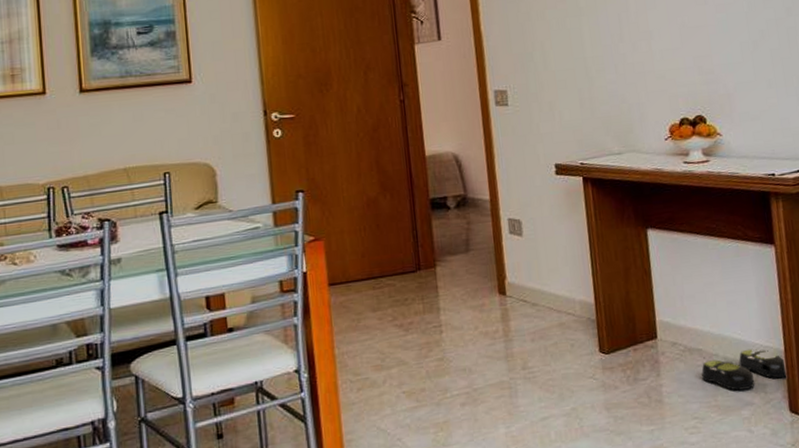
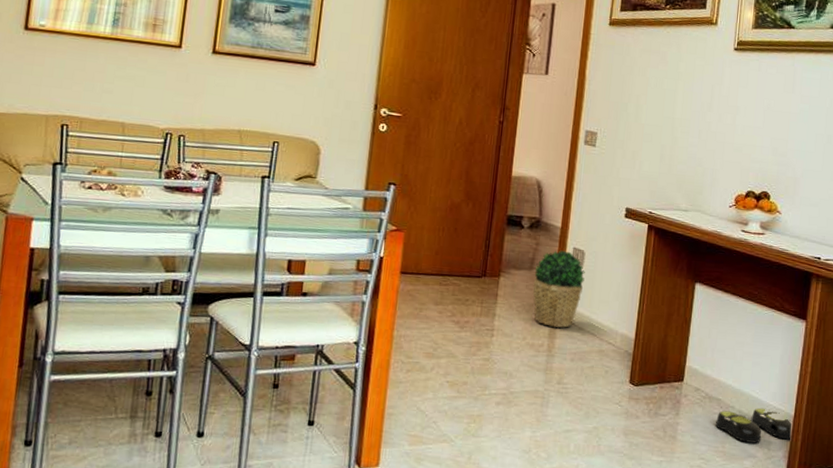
potted plant: none [472,224,528,310] -> present [532,250,585,329]

